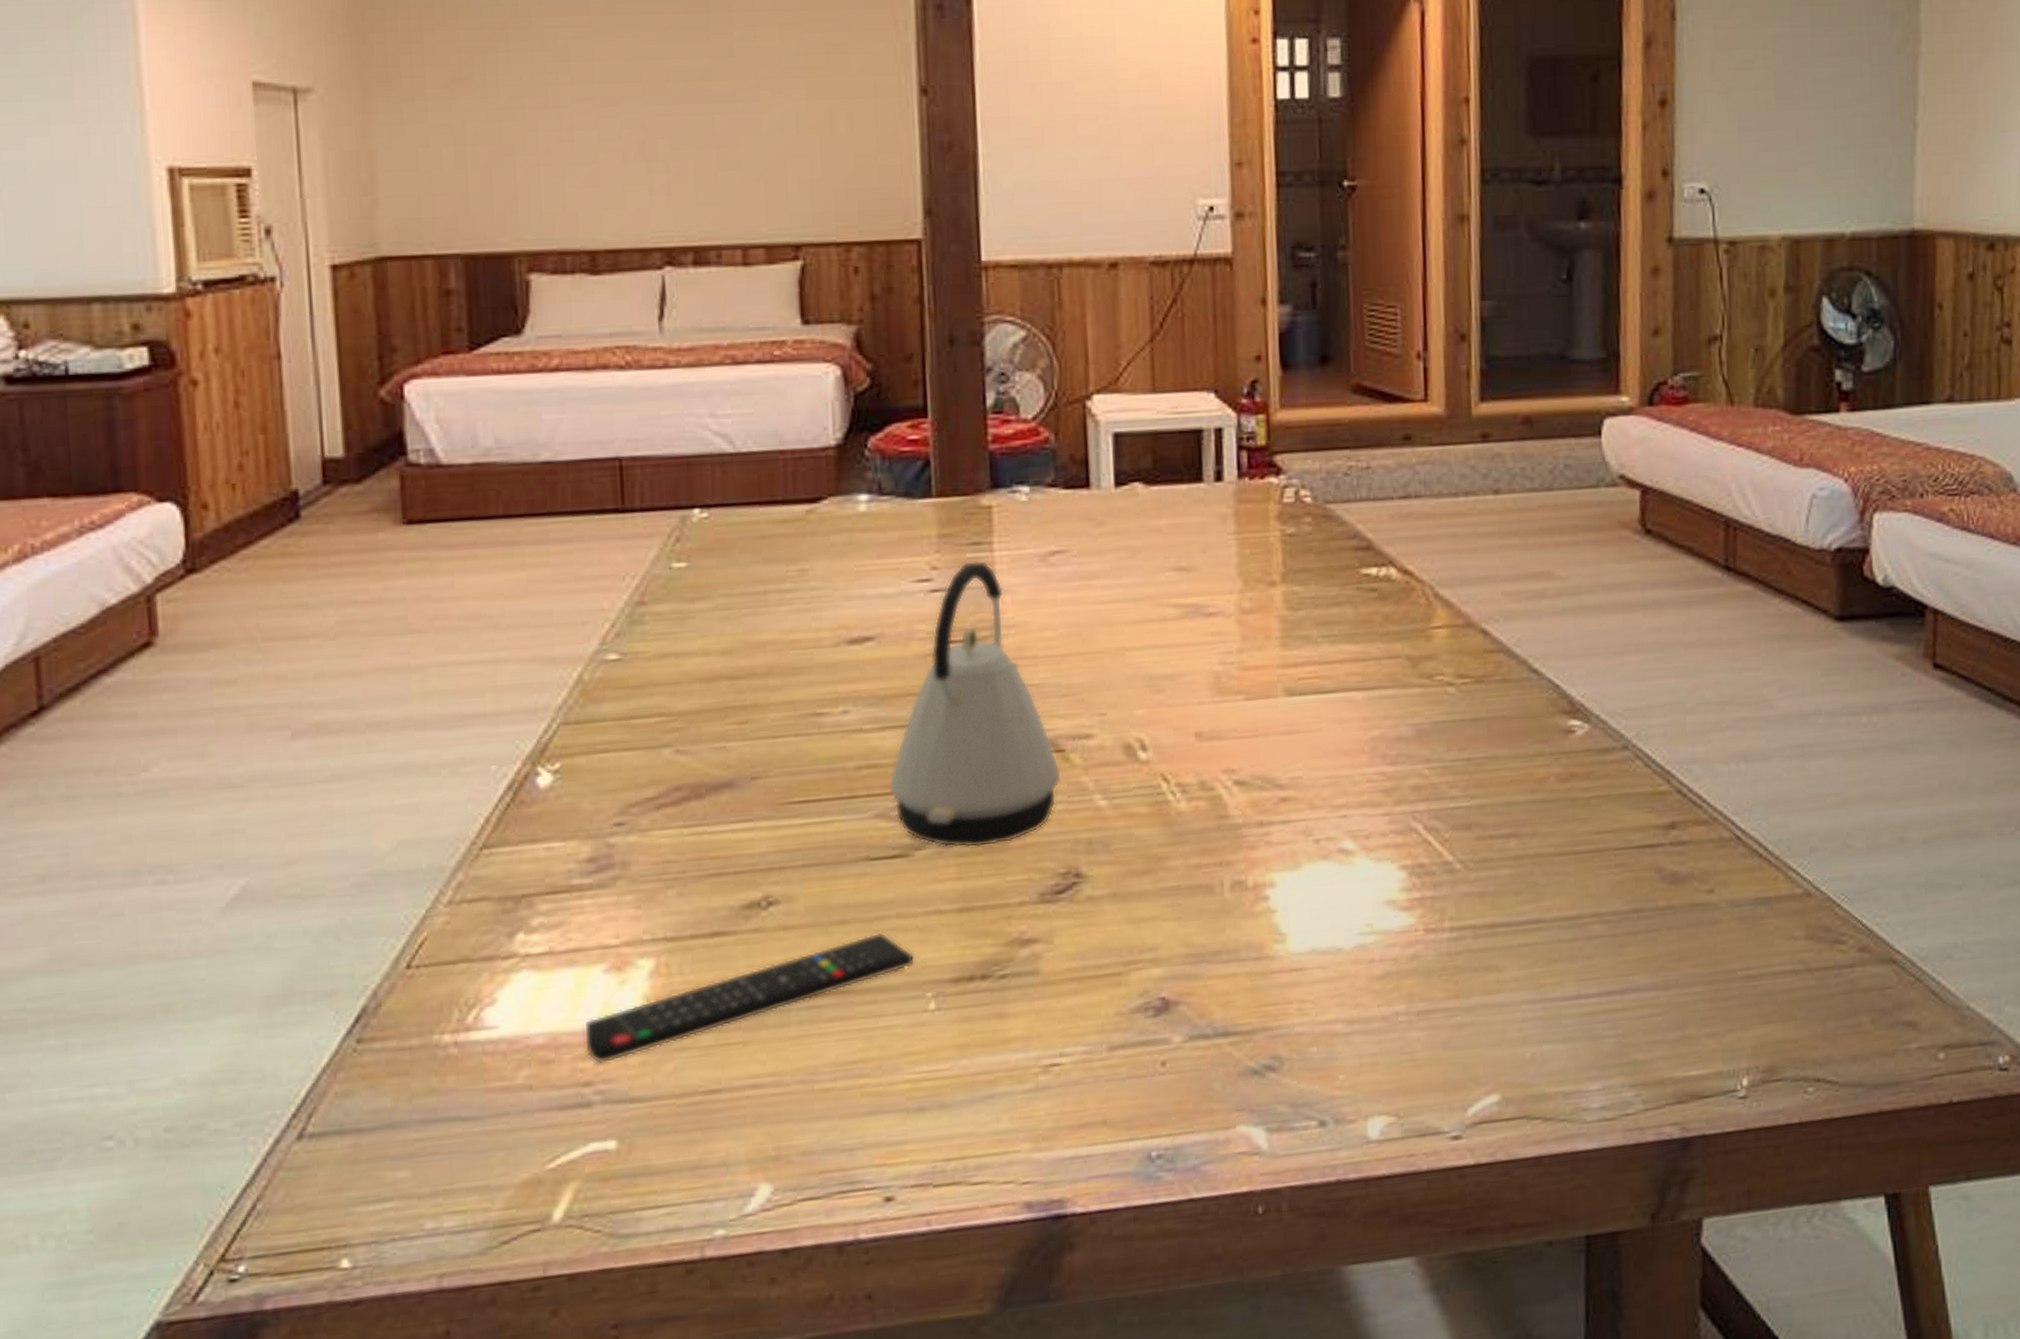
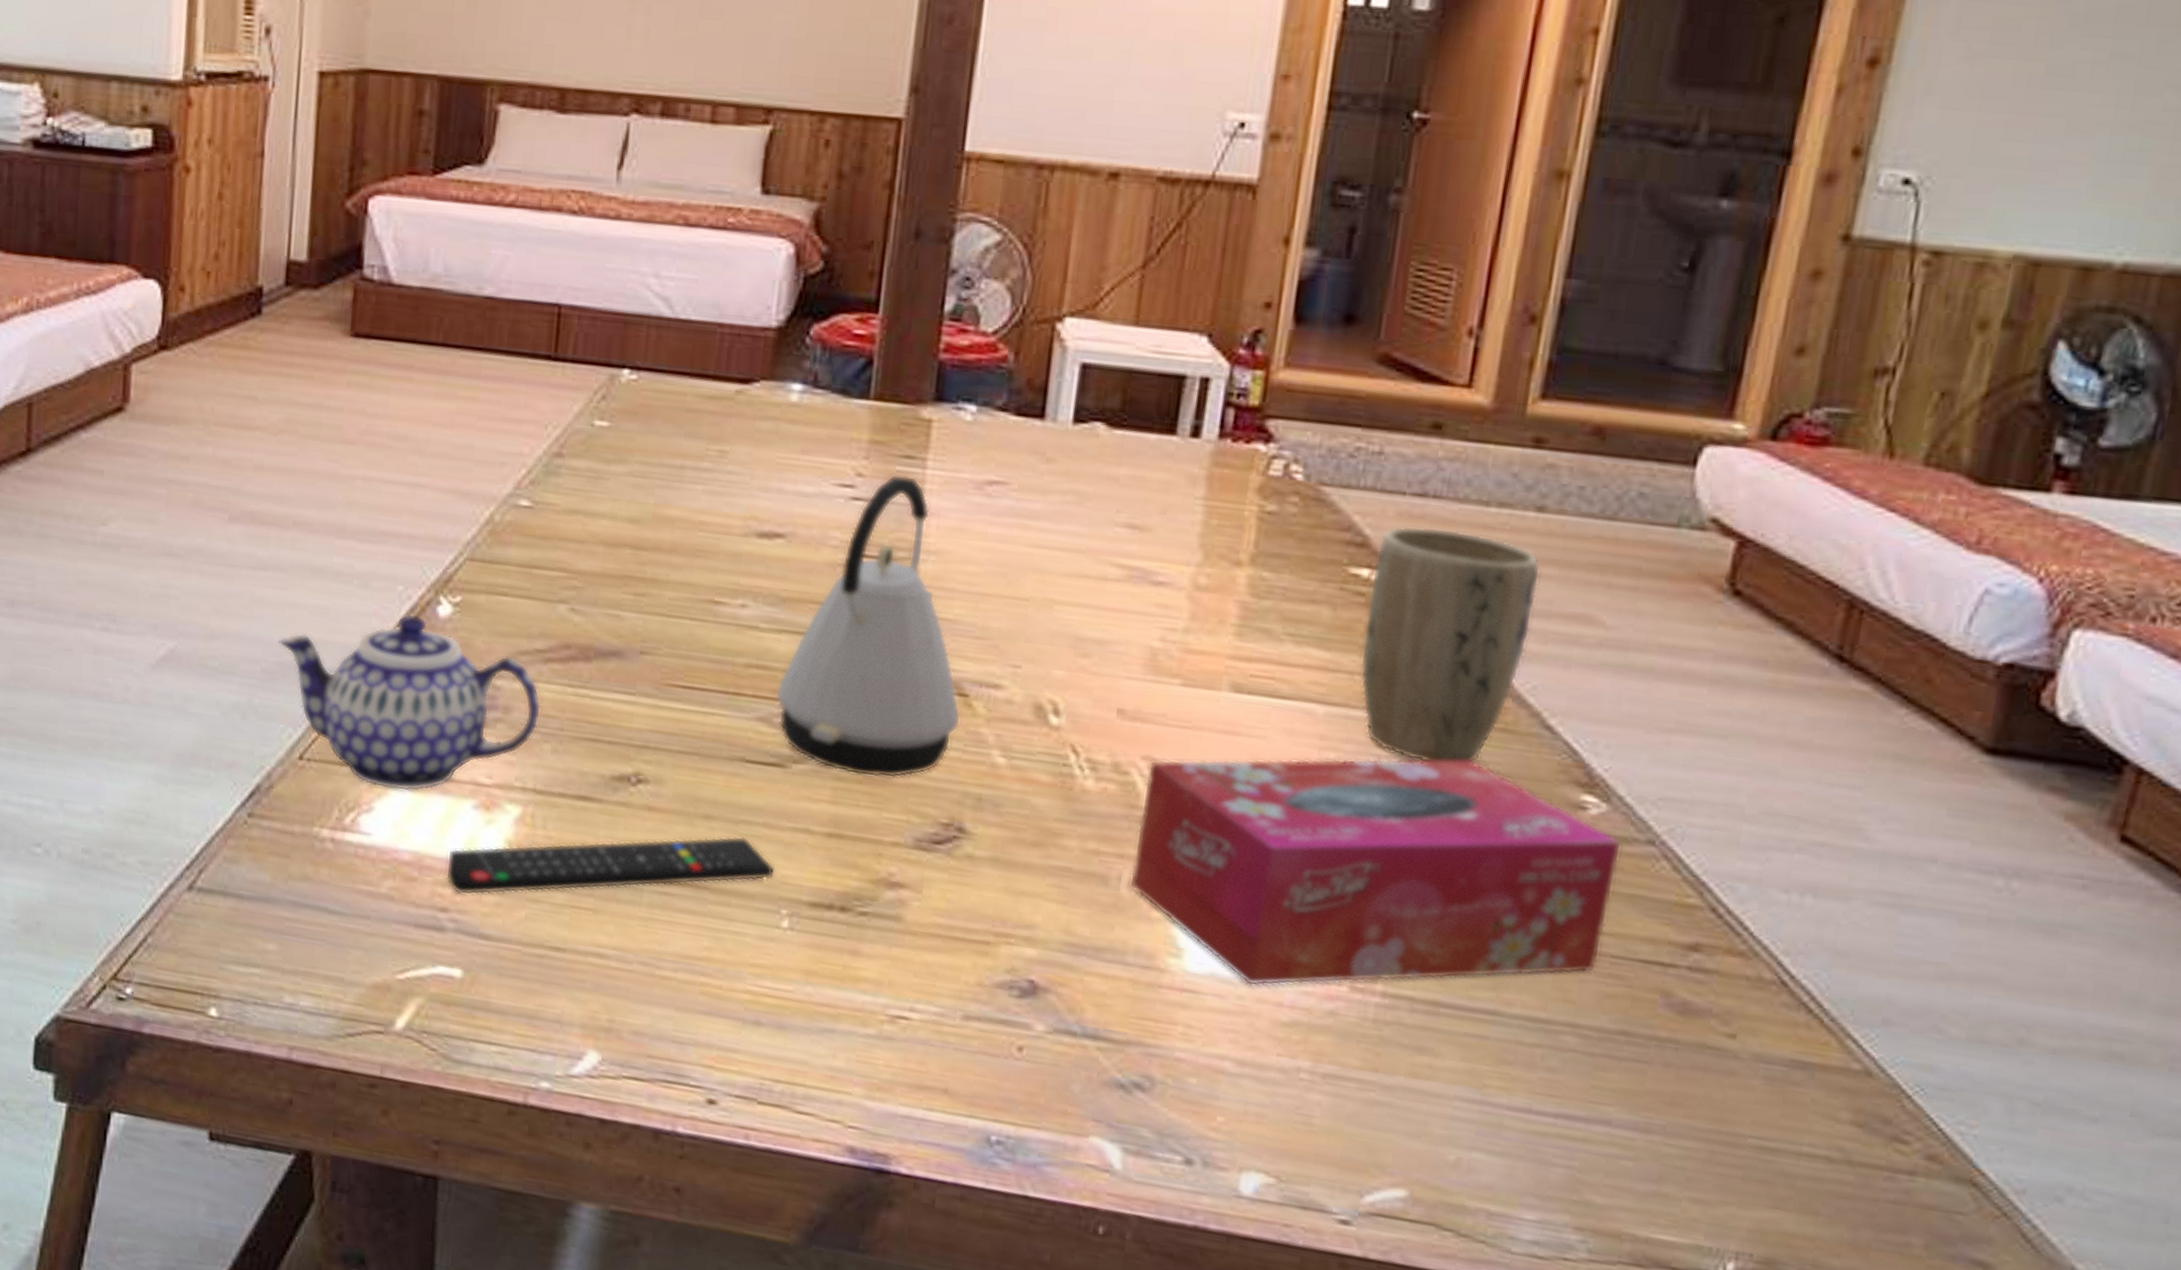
teapot: none [366,791,661,977] -> present [278,614,542,791]
tissue box: none [1229,711,1606,951] -> present [1131,758,1622,986]
plant pot: none [1379,521,1507,723] -> present [1359,525,1541,763]

